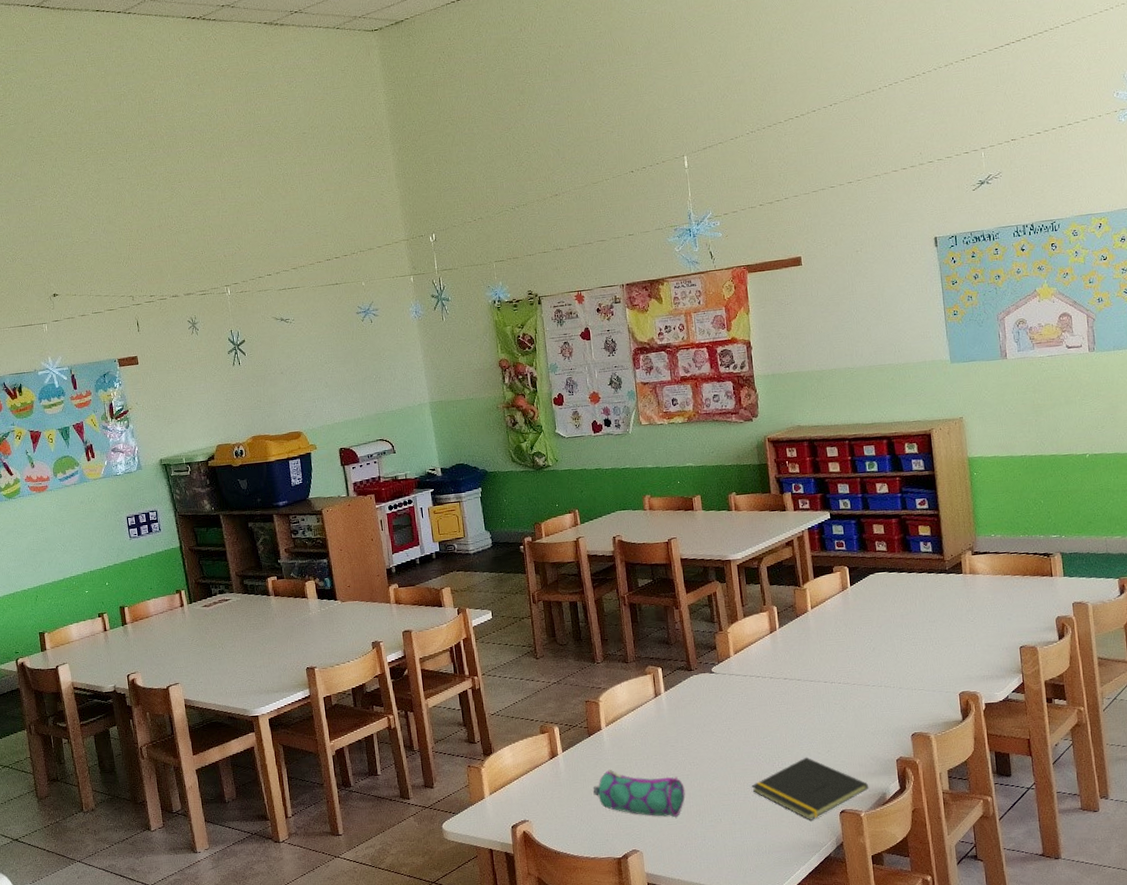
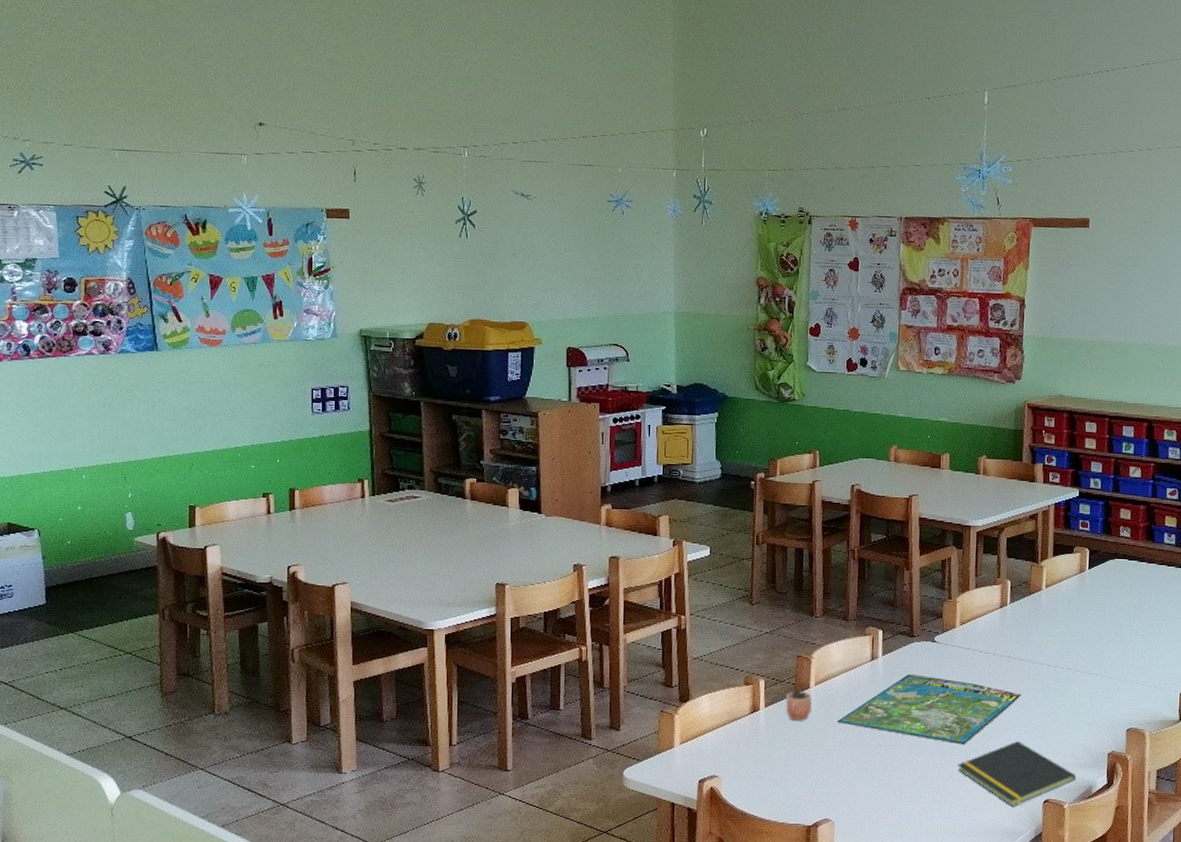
cocoa: none [579,718,606,762] -> present [786,674,813,721]
pencil case: present [593,769,685,817] -> none [791,731,888,788]
board game: none [632,705,804,767] -> present [838,673,1022,745]

